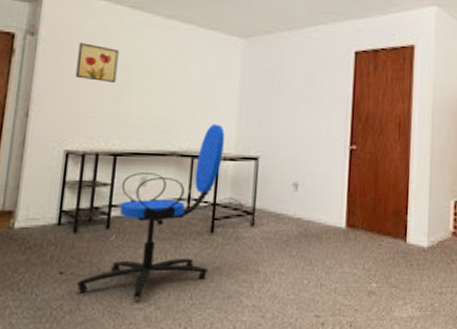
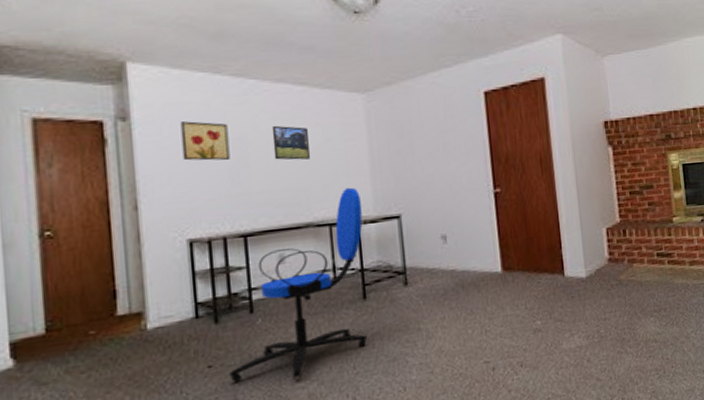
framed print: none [154,57,188,92] -> present [271,125,310,160]

